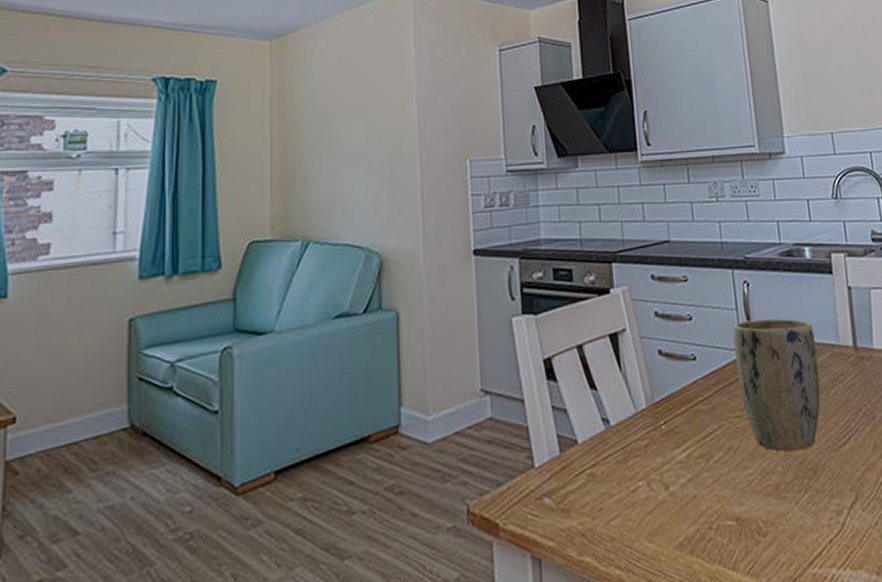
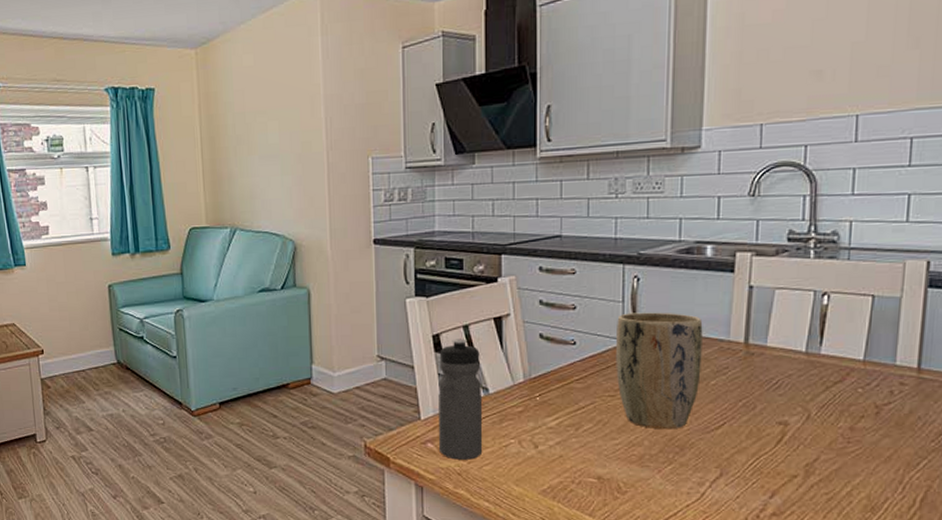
water bottle: none [552,361,609,517] -> present [438,339,483,460]

